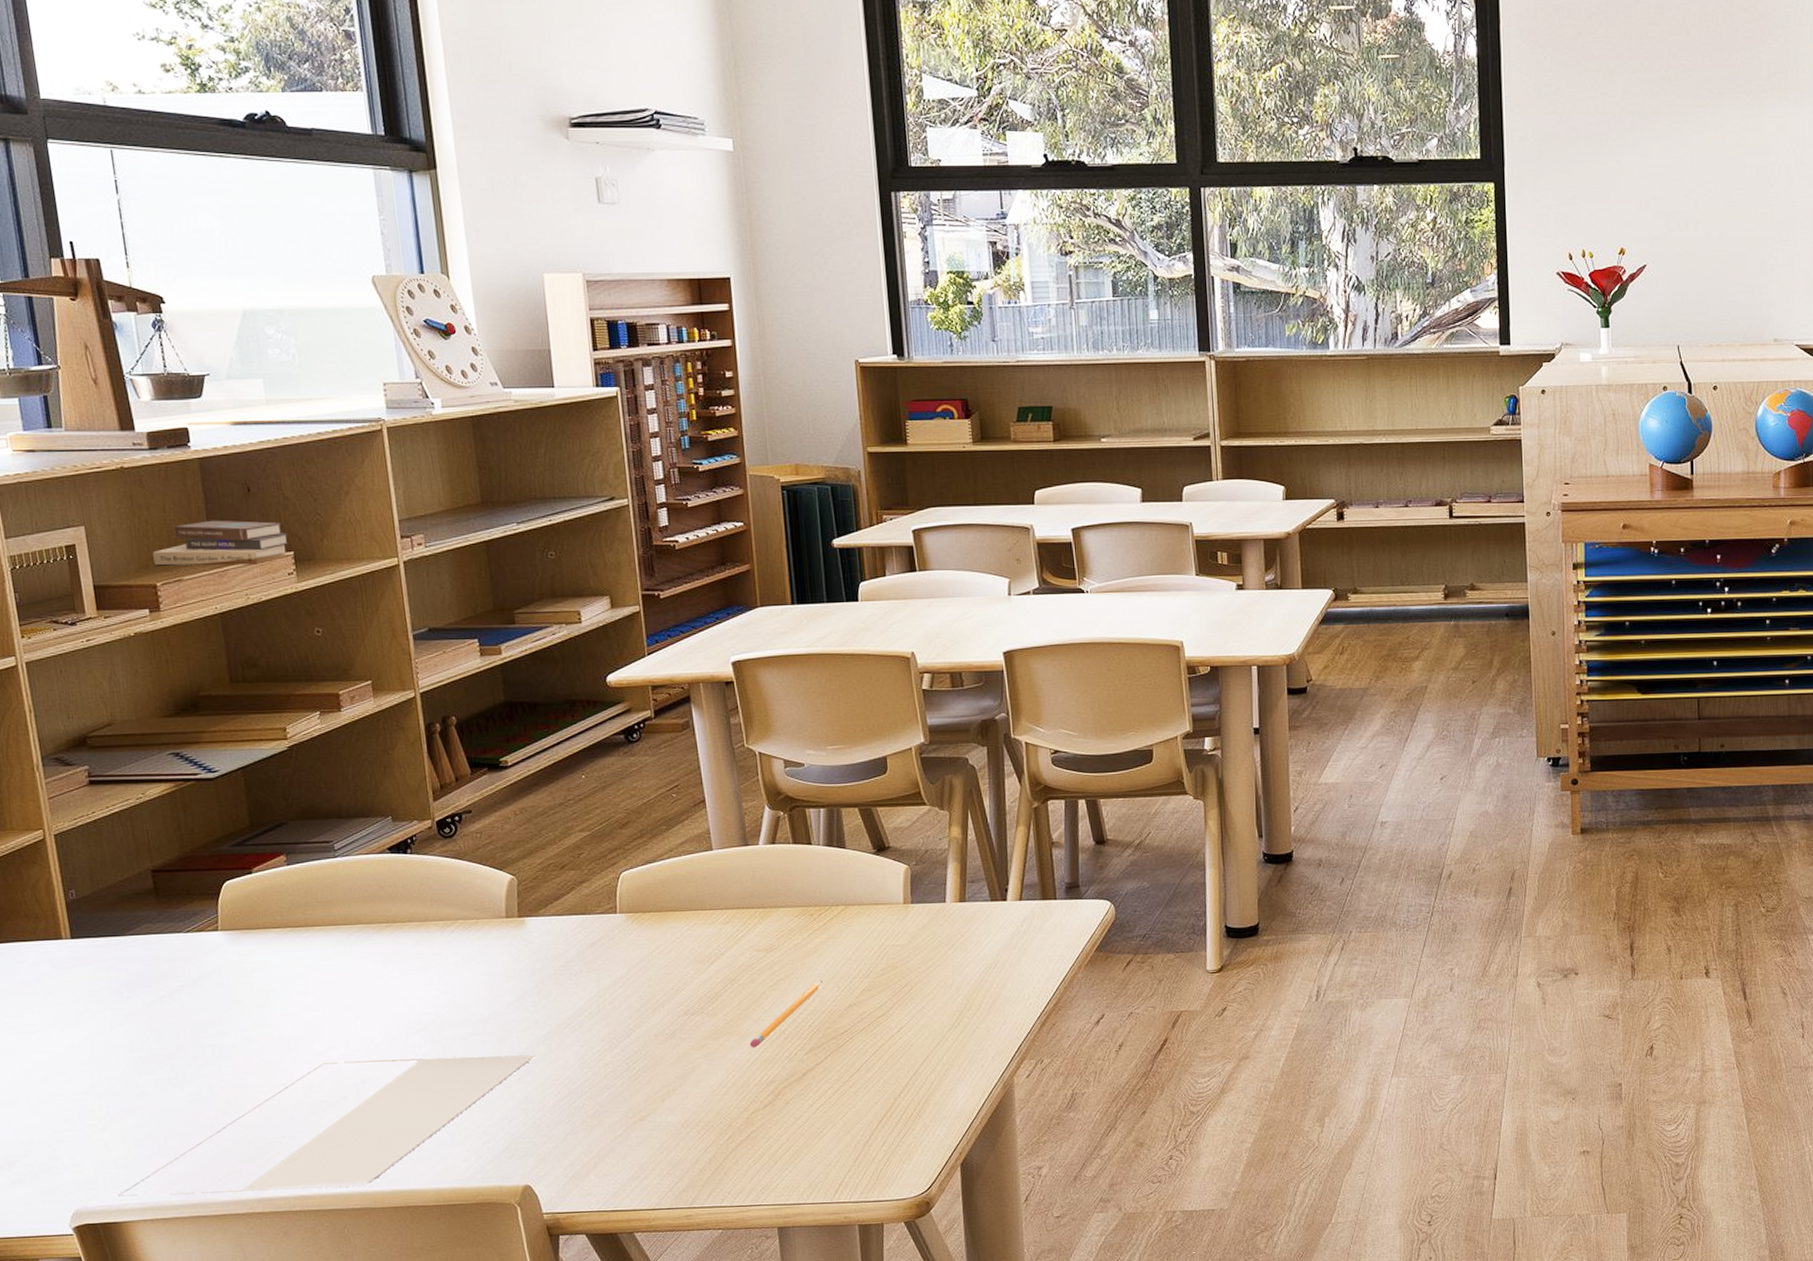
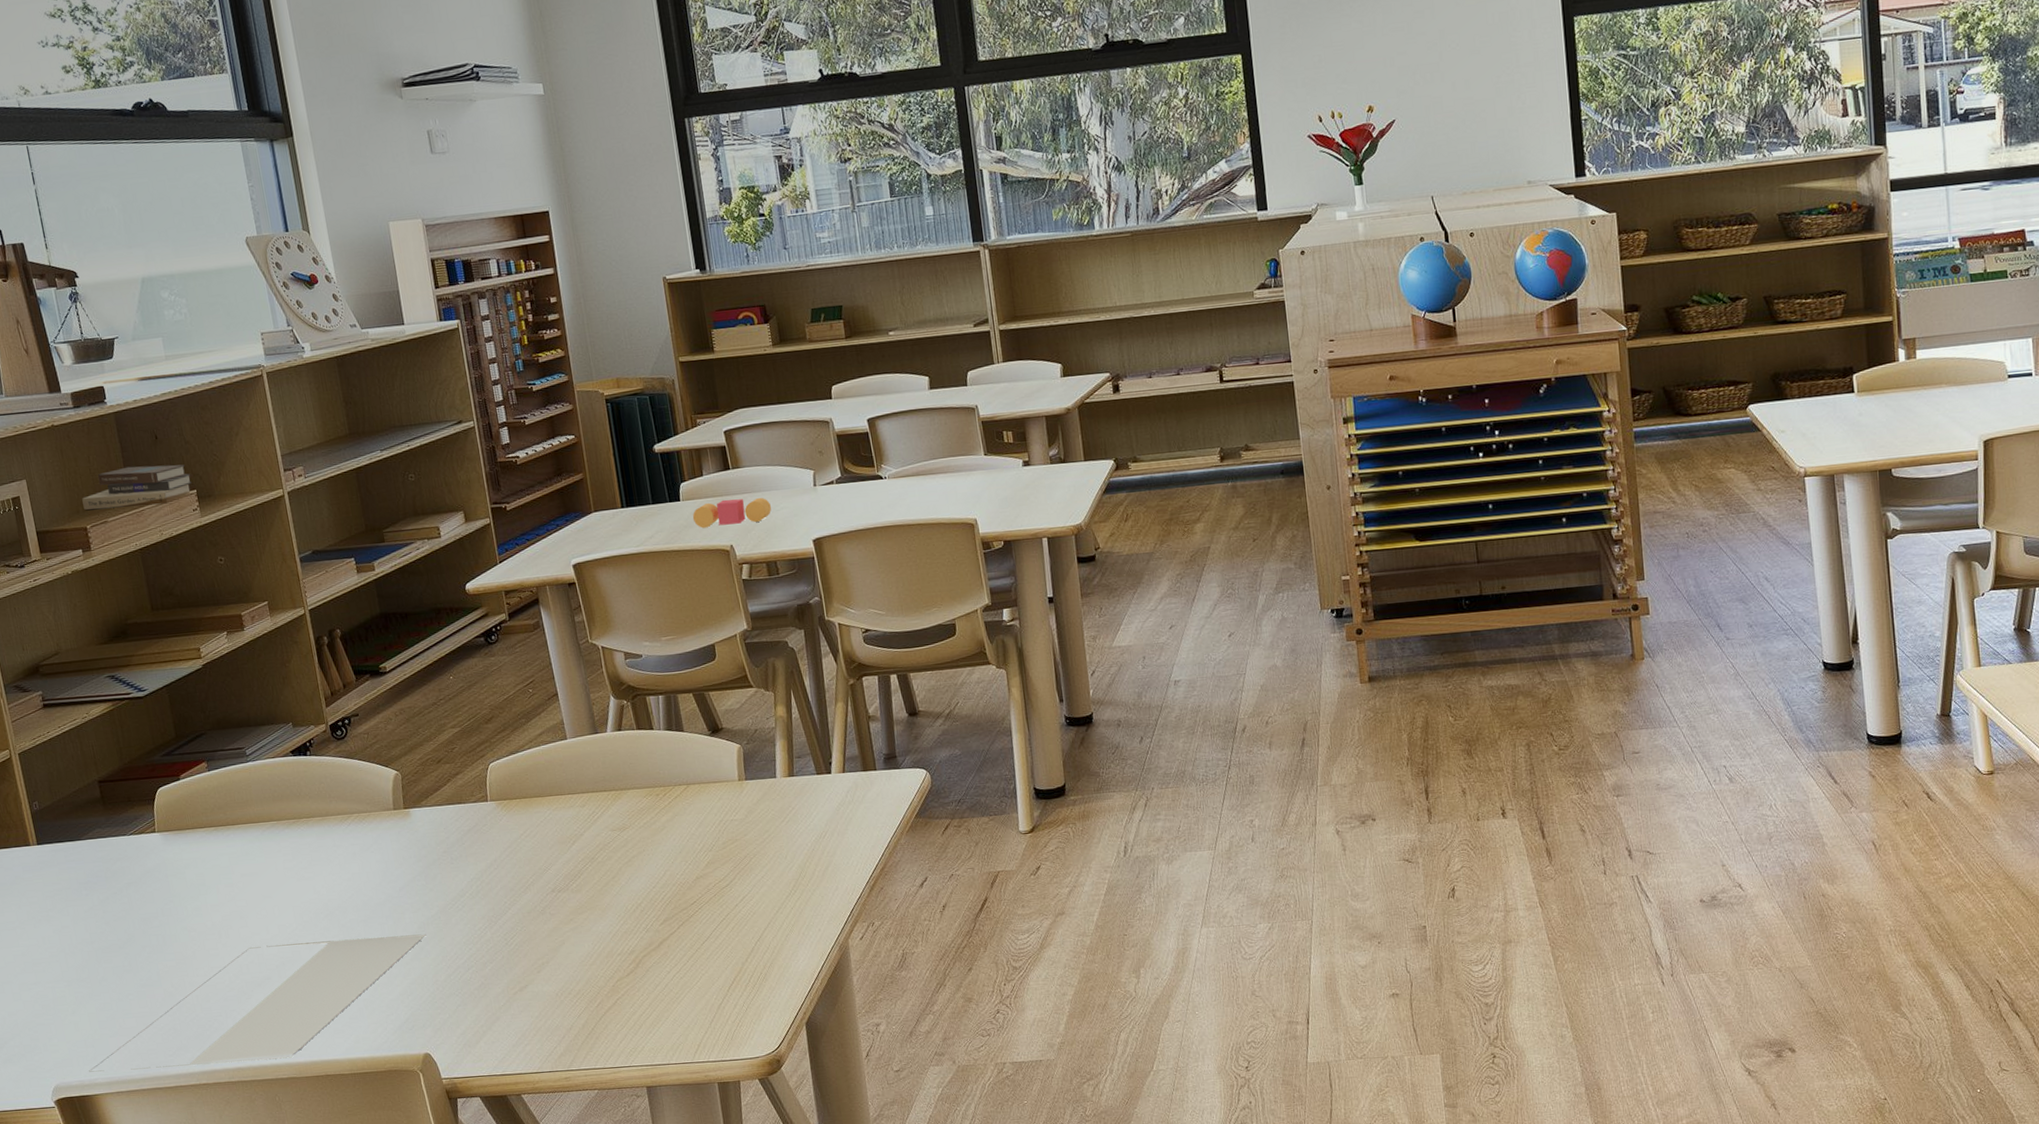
pencil: present [749,980,823,1048] -> none [610,855,671,921]
toy blocks: none [871,603,960,632] -> present [692,497,772,528]

